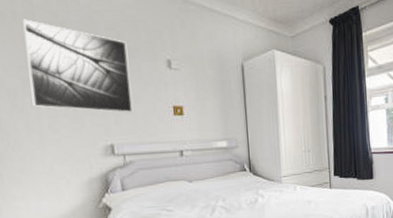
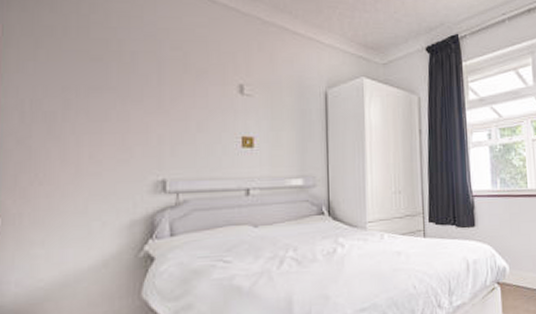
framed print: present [22,19,133,113] -> none [73,35,194,144]

